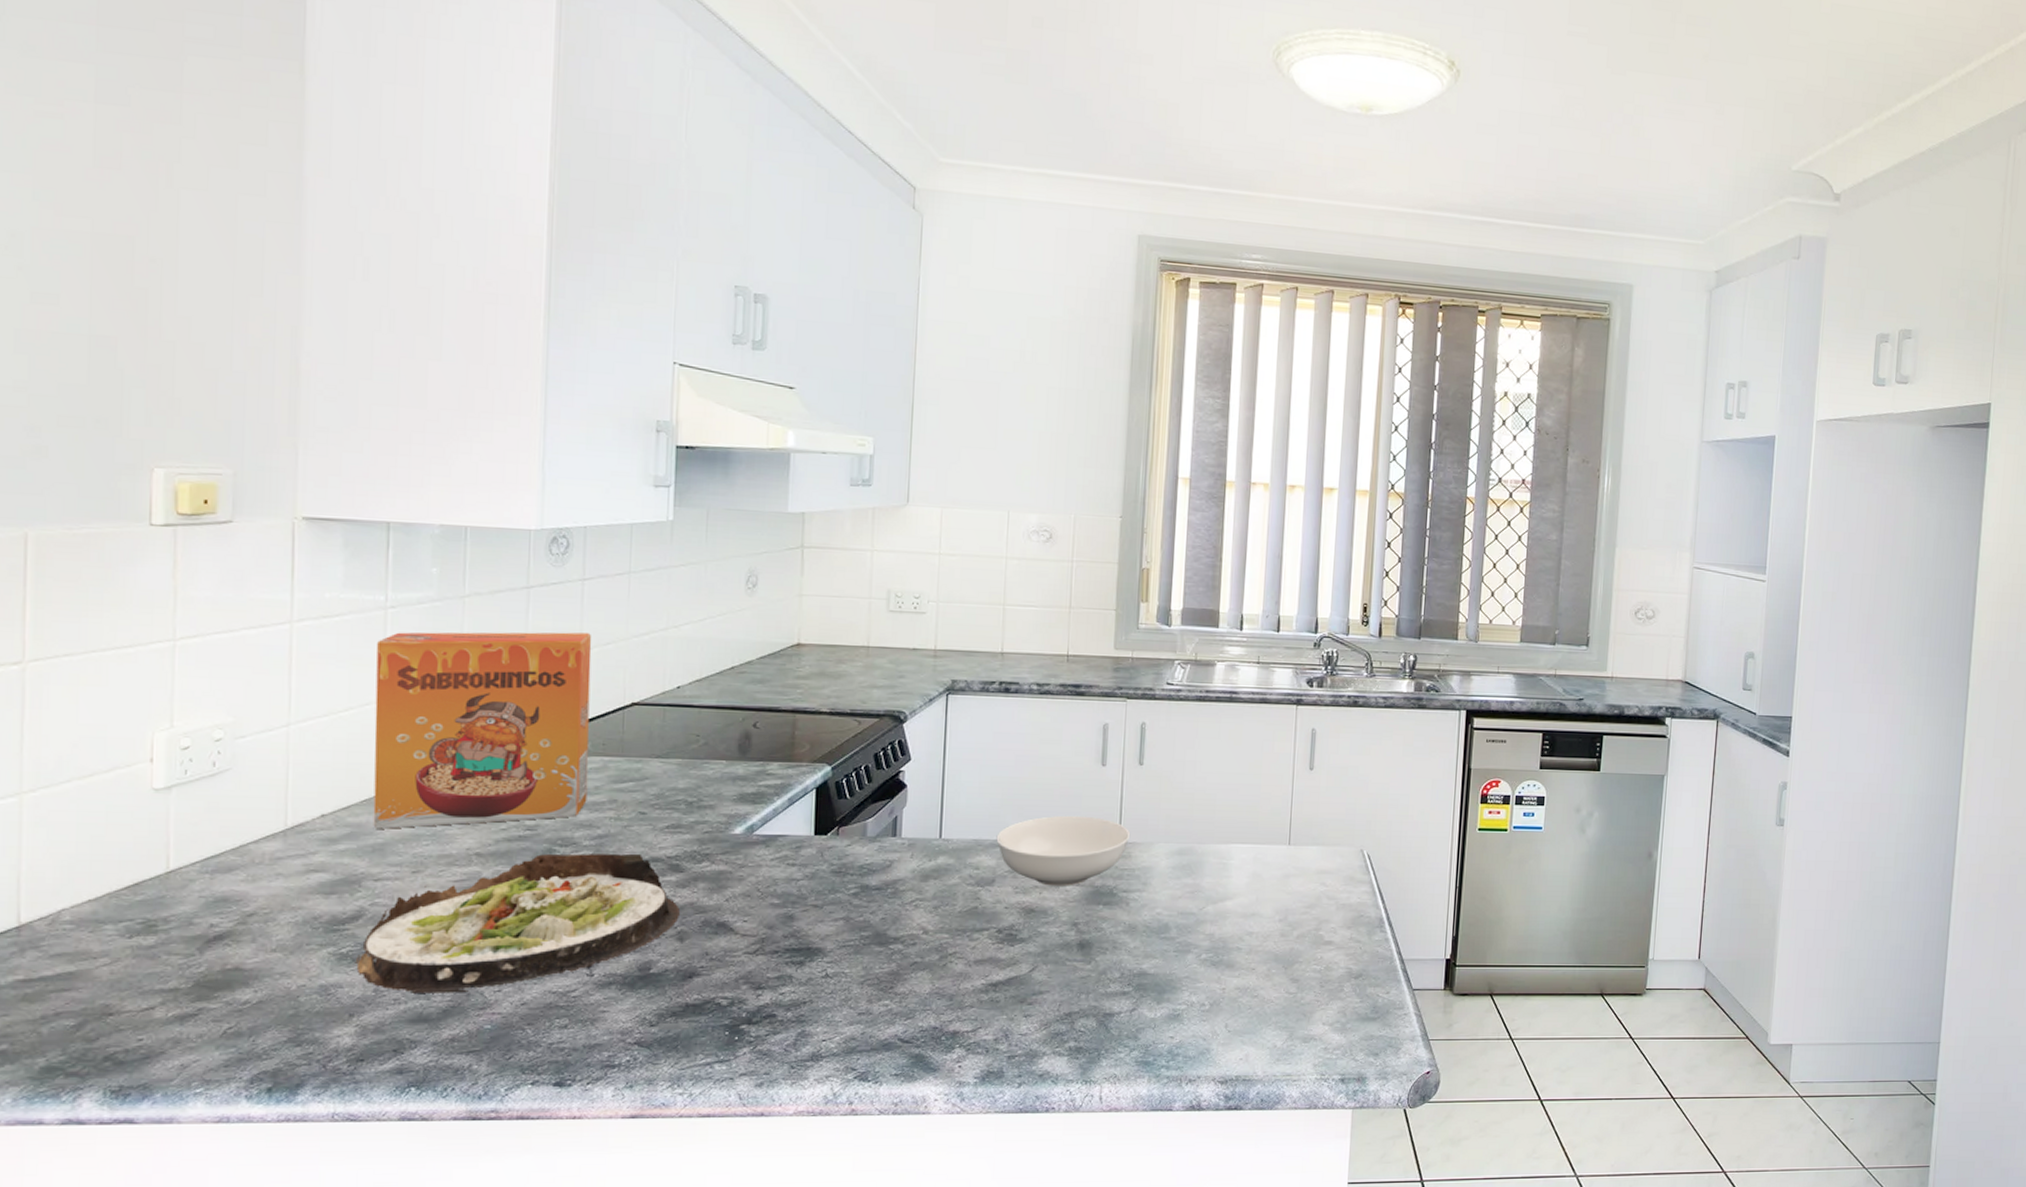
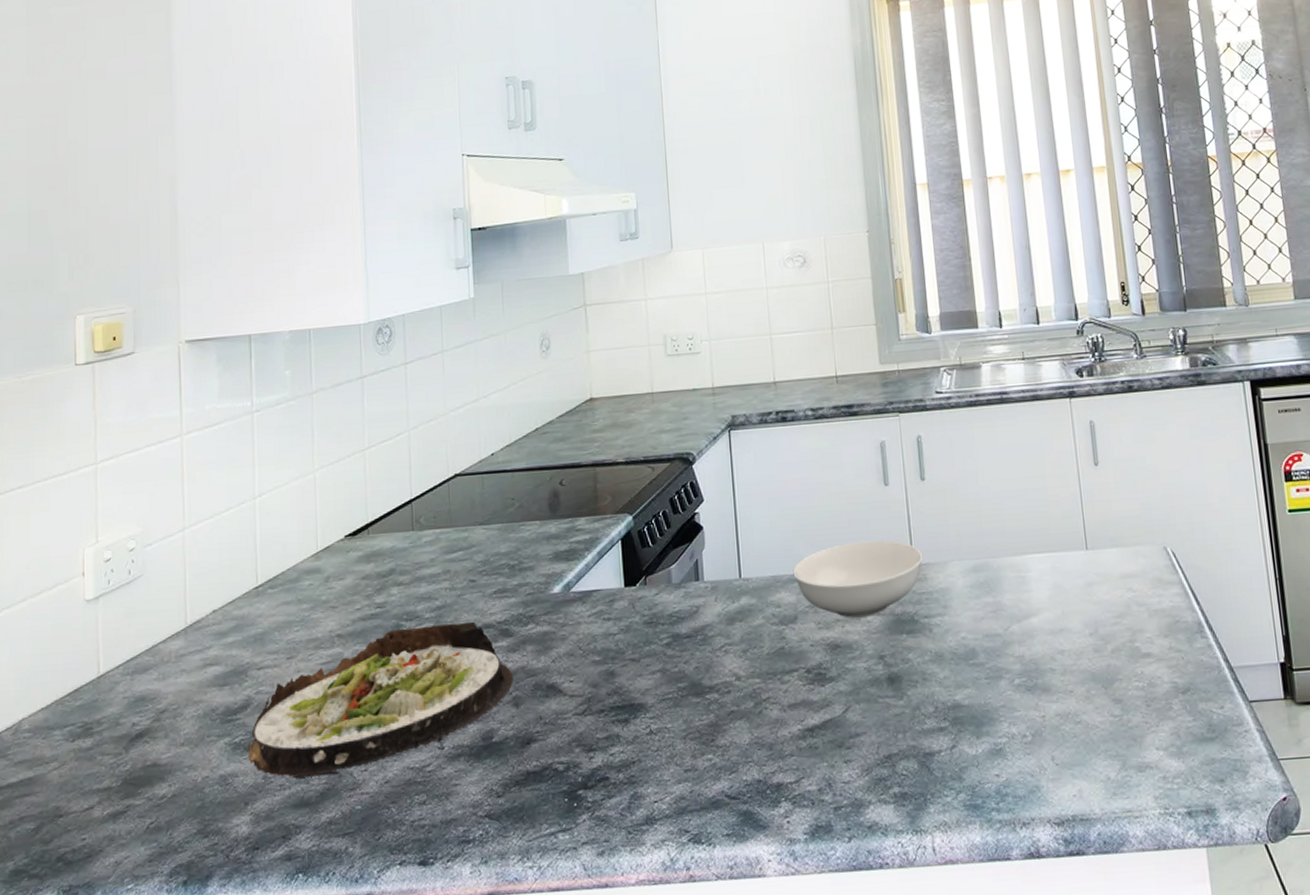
cereal box: present [373,632,592,829] -> none [247,413,425,620]

